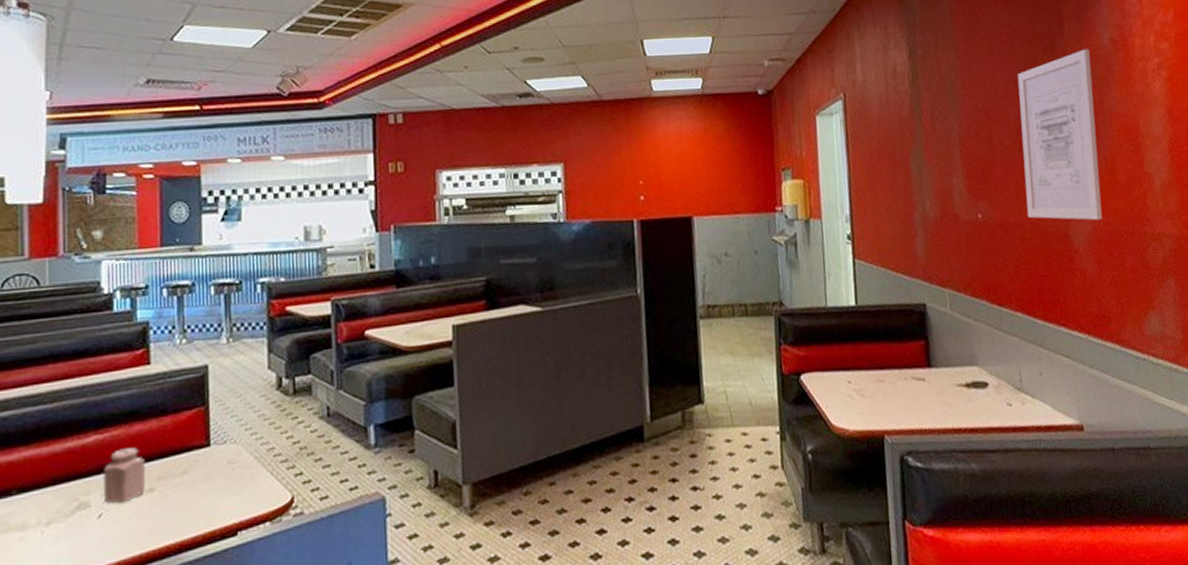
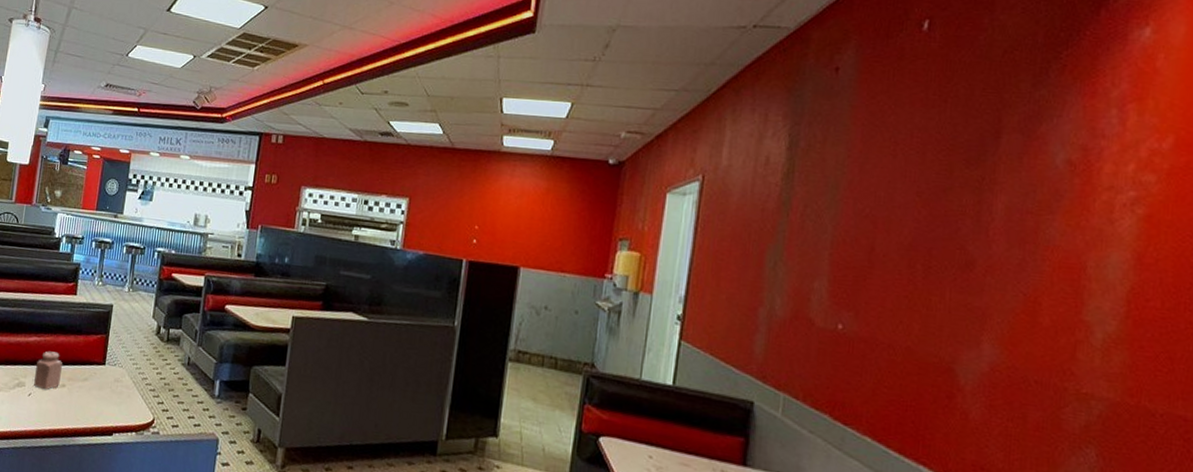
wall art: present [1017,49,1103,220] -> none [902,167,1032,361]

